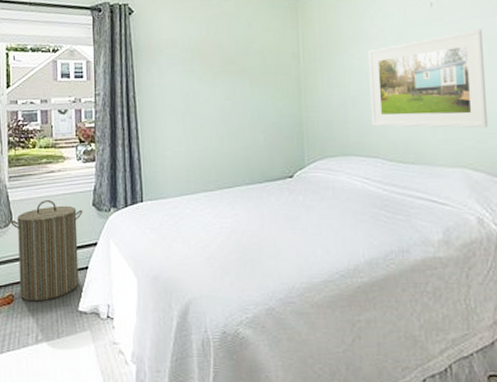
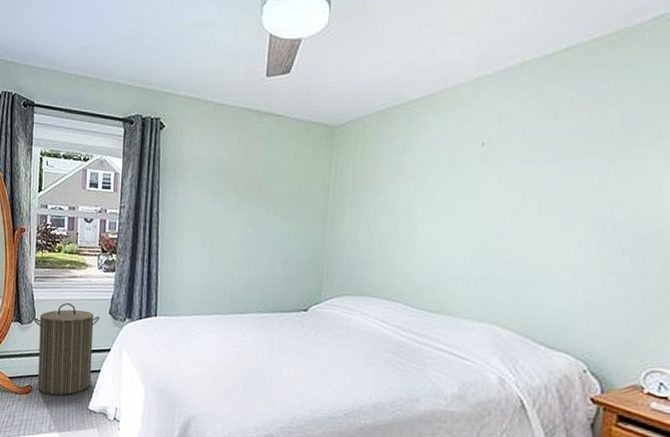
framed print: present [368,28,489,129] -> none [397,176,537,285]

